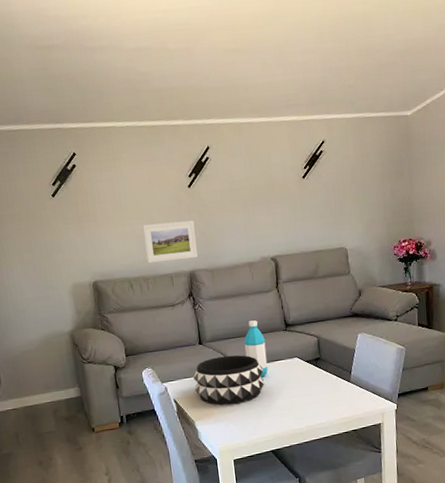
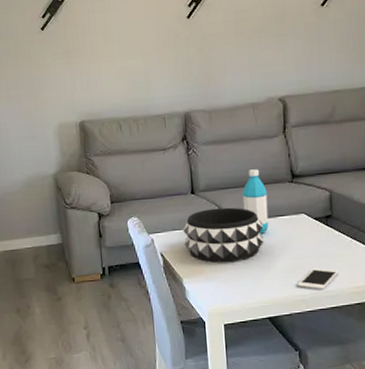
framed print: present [142,220,198,264] -> none [135,54,195,103]
cell phone: none [295,404,328,423] -> present [297,268,338,290]

